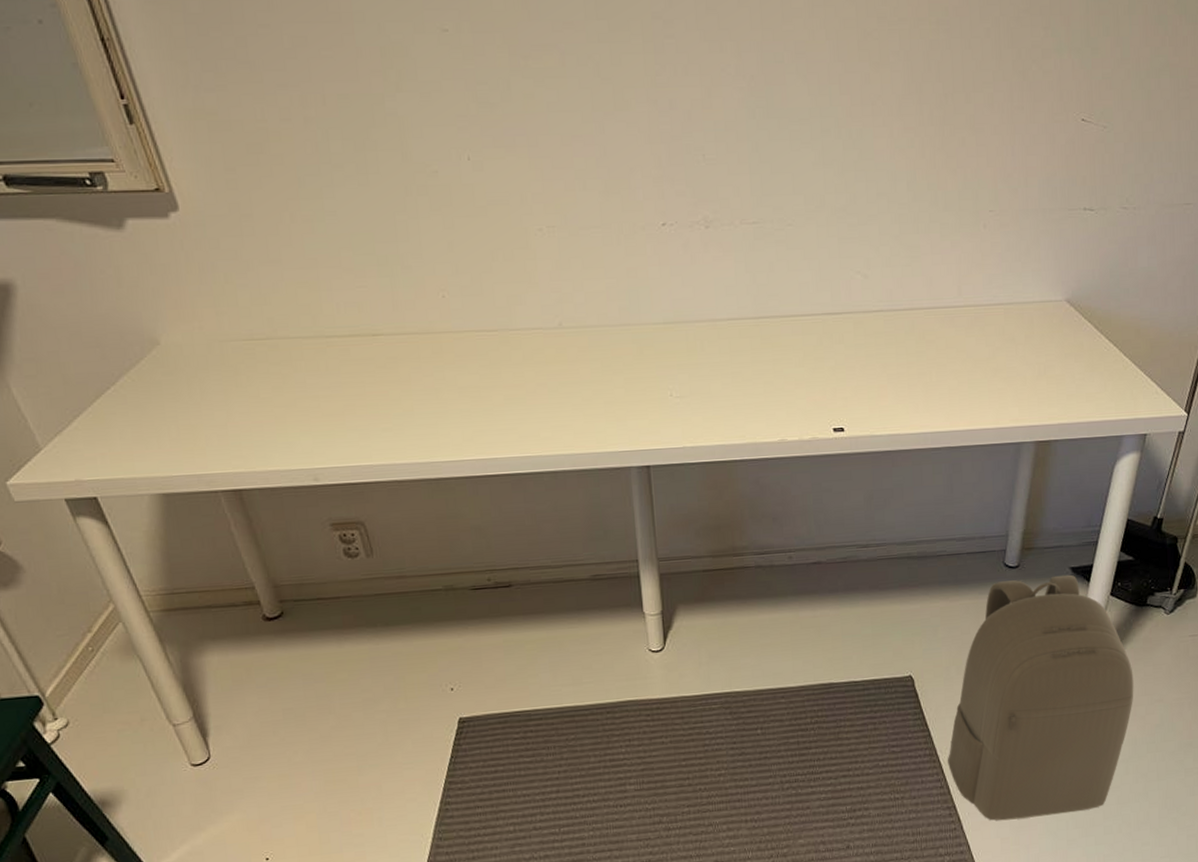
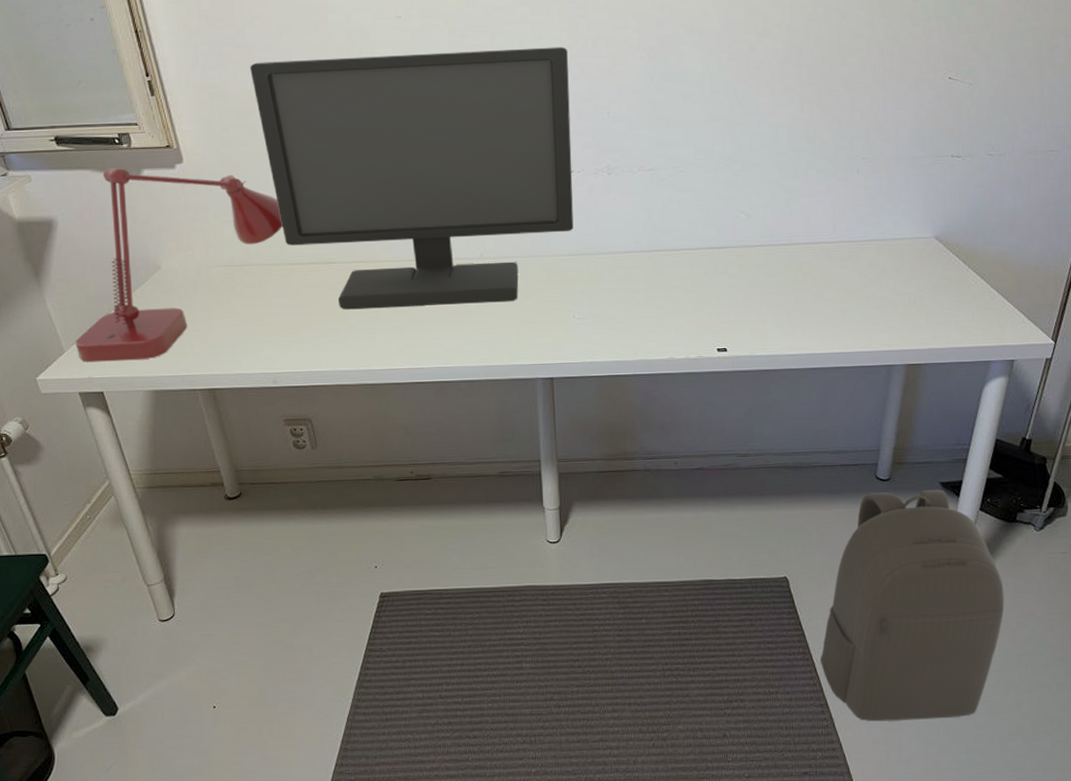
desk lamp: none [54,216,315,462] -> present [75,167,284,362]
computer monitor: none [258,73,668,392] -> present [250,46,574,310]

